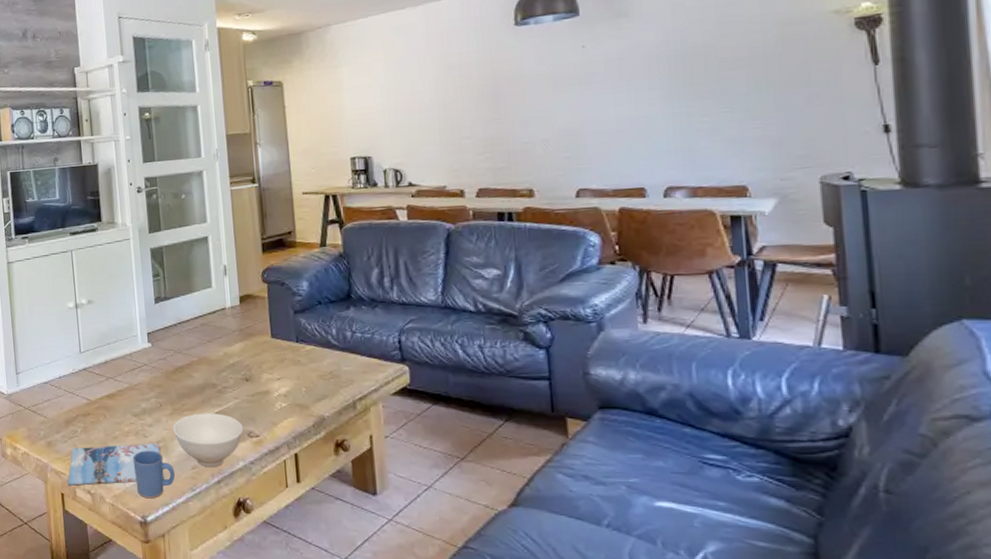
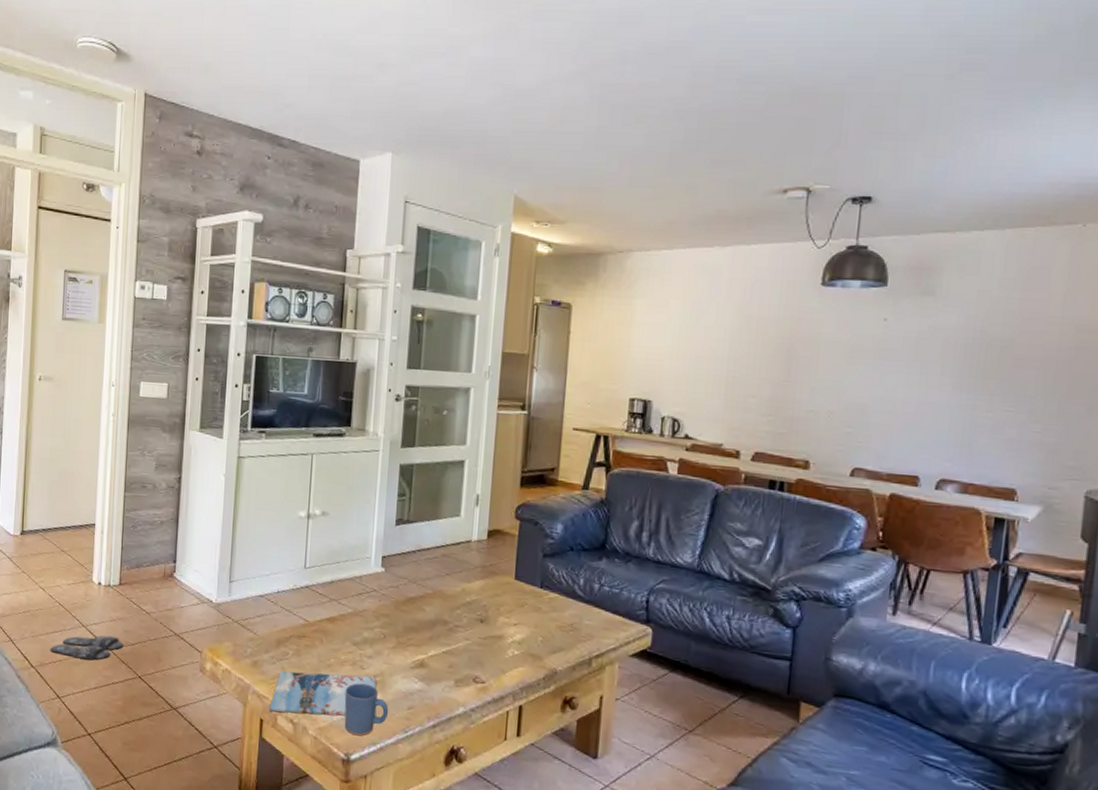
bowl: present [173,413,244,468] -> none [394,650,470,711]

